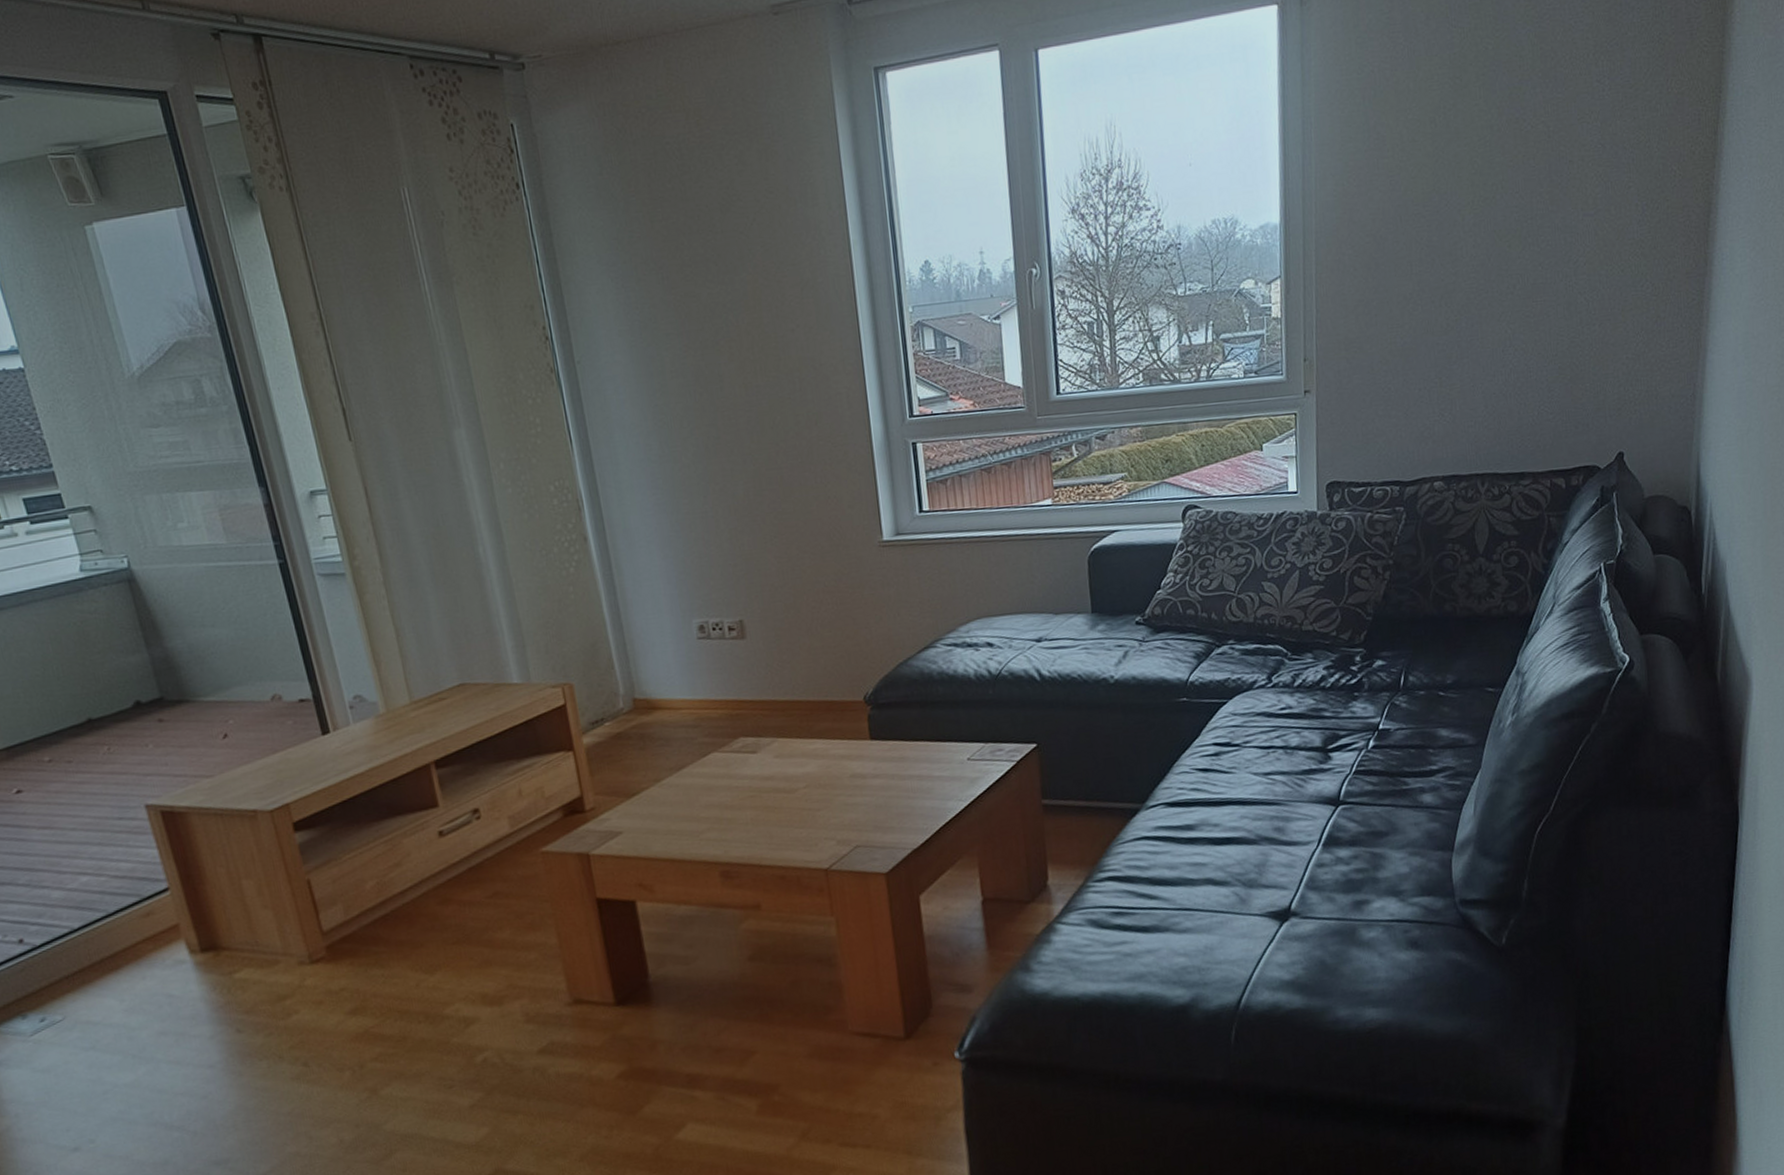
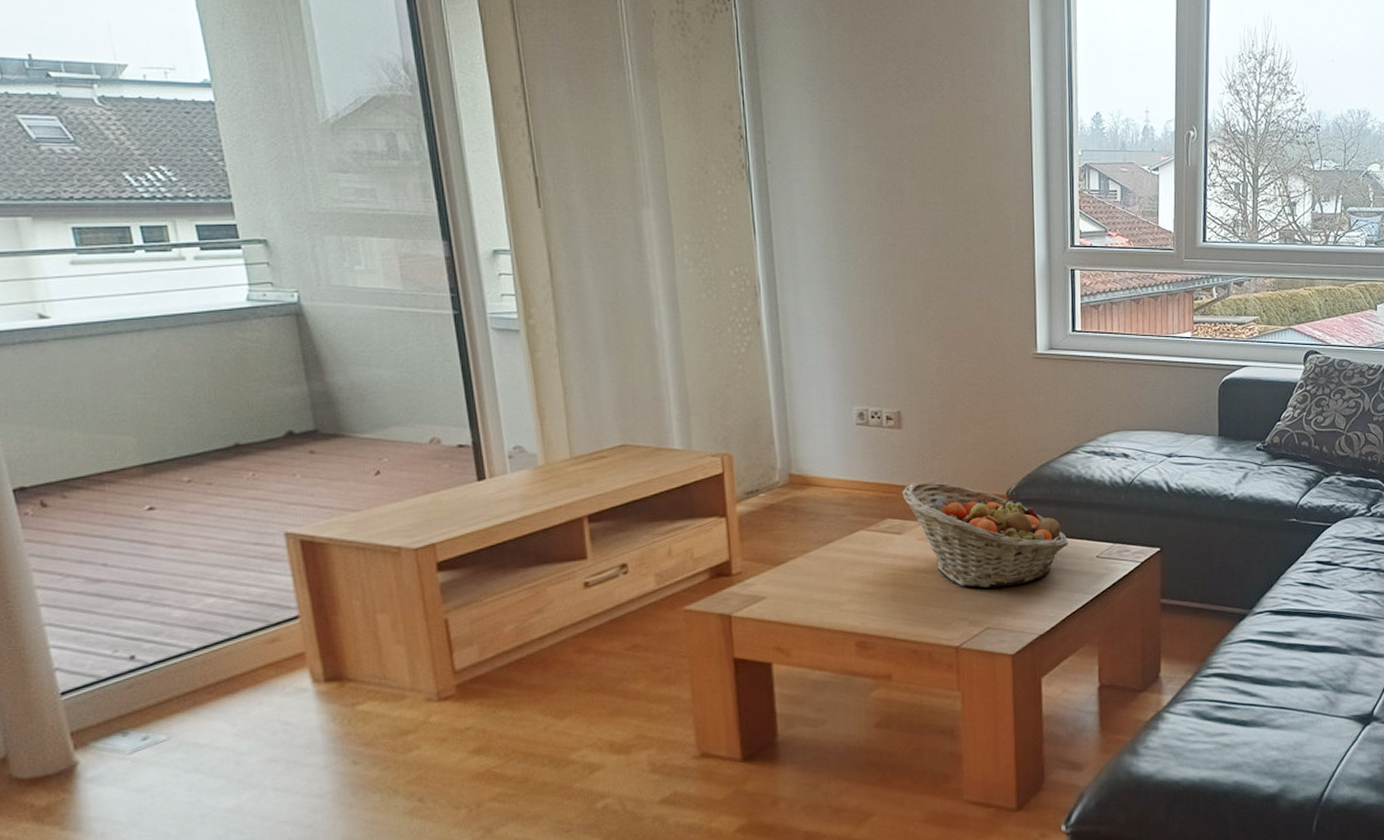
fruit basket: none [752,693,936,804] -> present [901,481,1068,589]

